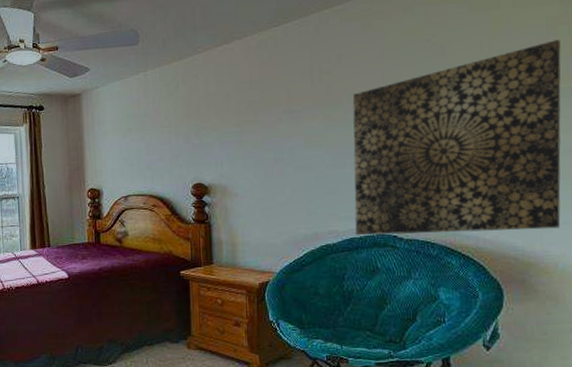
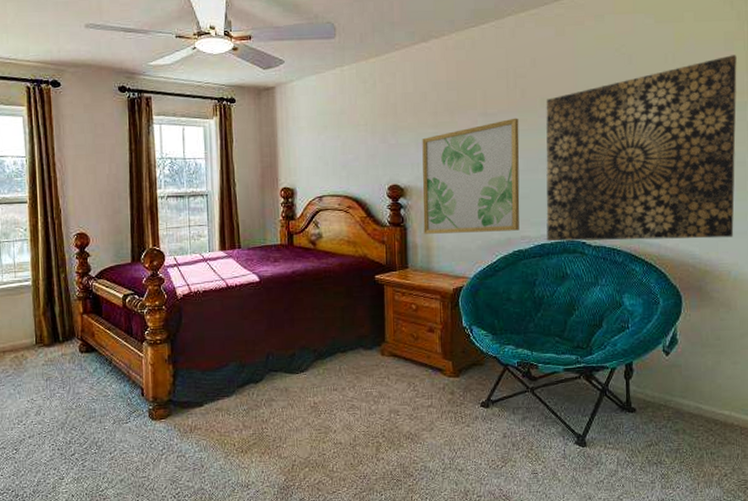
wall art: none [225,113,327,230] -> present [422,118,520,234]

